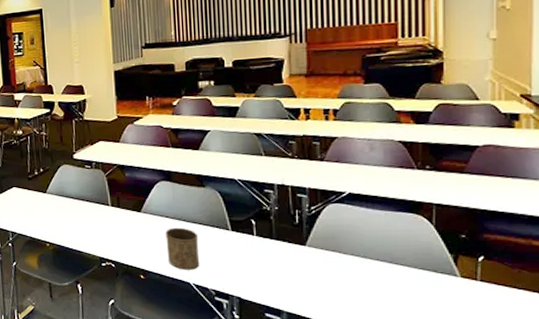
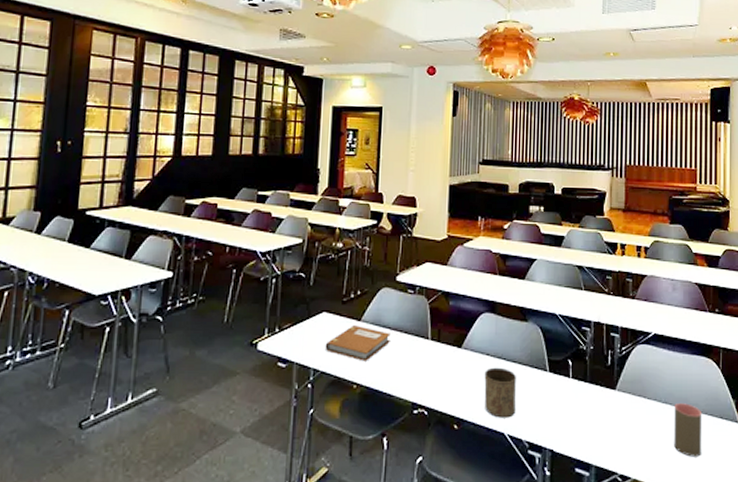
notebook: none [18,196,74,225] -> present [325,324,391,361]
cup: none [376,258,412,307] -> present [674,403,703,457]

